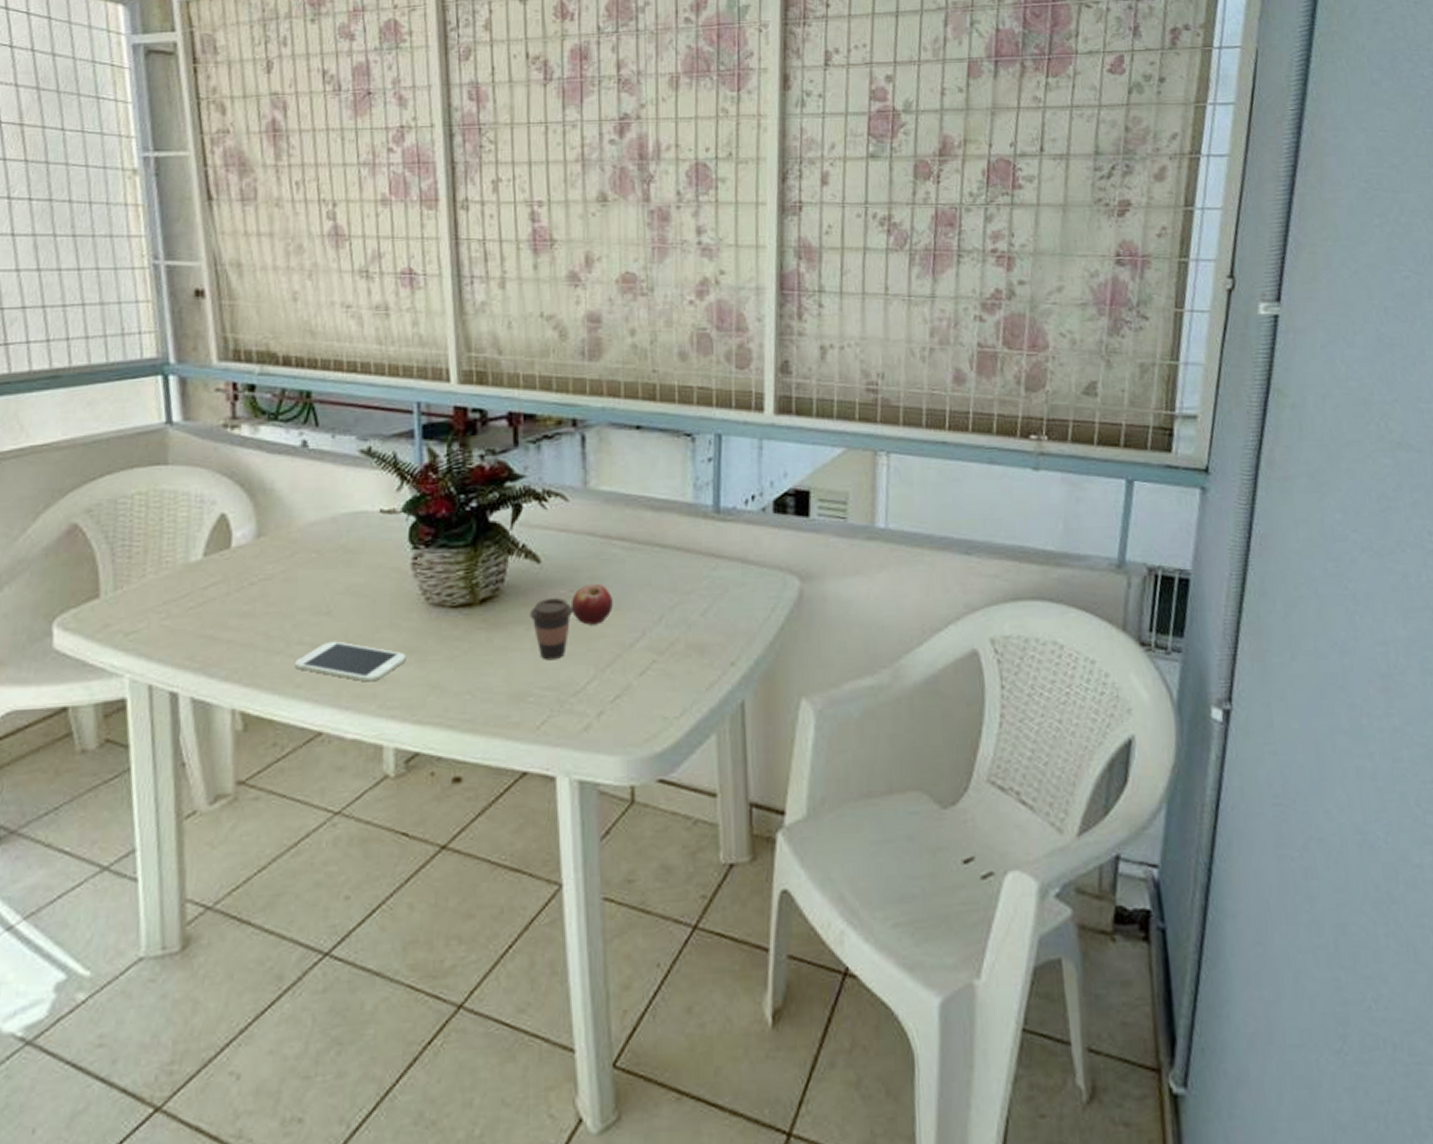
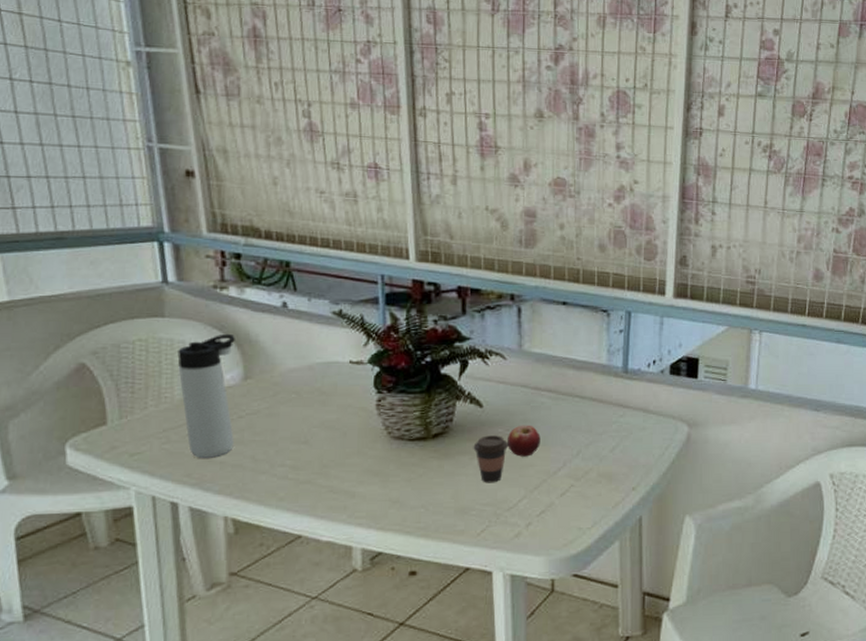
thermos bottle: none [181,481,247,636] -> present [177,333,235,458]
smartphone: present [295,641,406,682] -> none [278,464,371,497]

